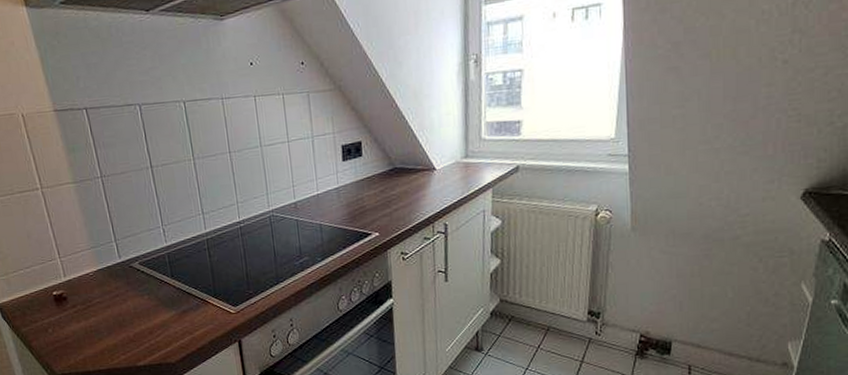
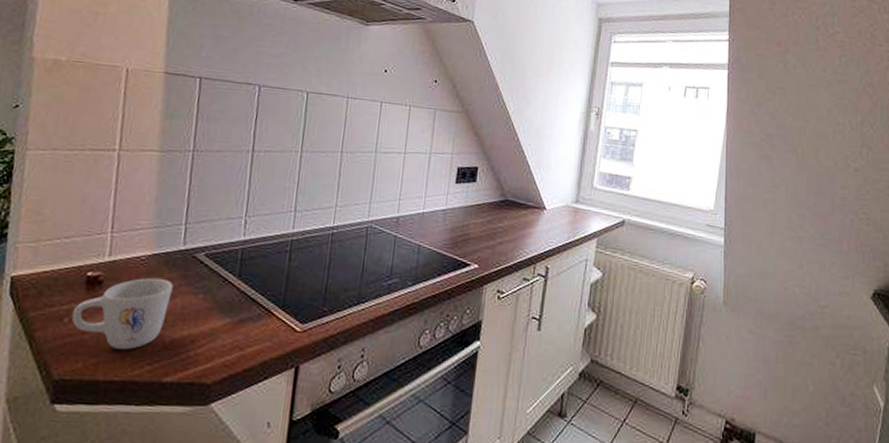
mug: none [52,287,124,346] -> present [71,277,174,350]

